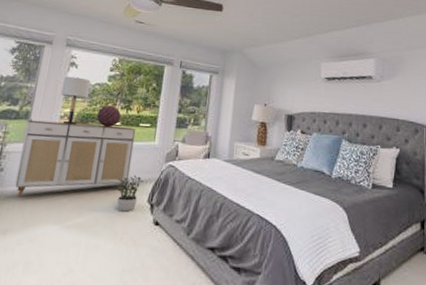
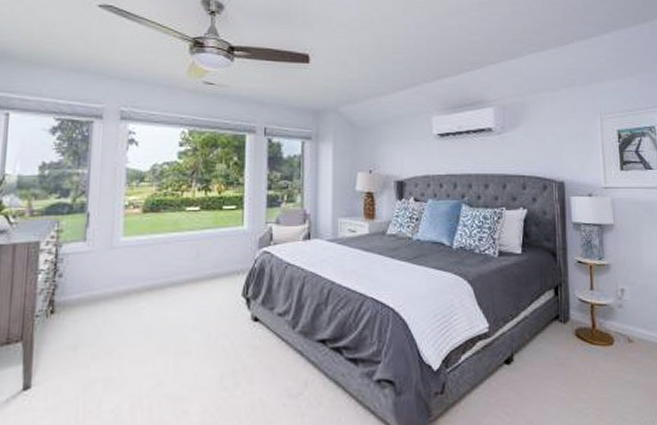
sideboard: present [15,119,136,197] -> none [80,211,219,306]
lamp: present [61,76,91,125] -> none [122,157,158,214]
decorative globe: present [97,105,121,127] -> none [170,187,200,213]
potted plant: present [117,174,144,212] -> none [203,266,236,310]

